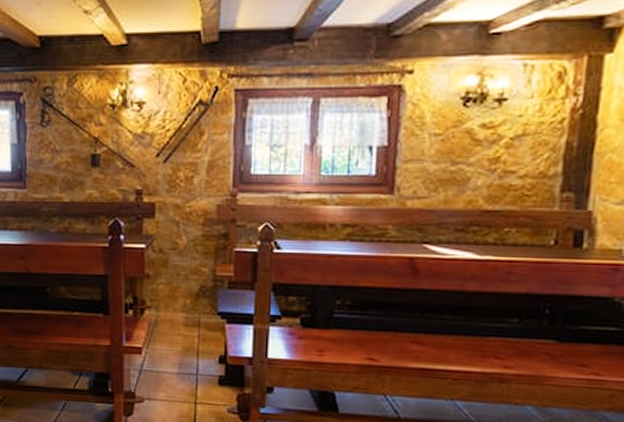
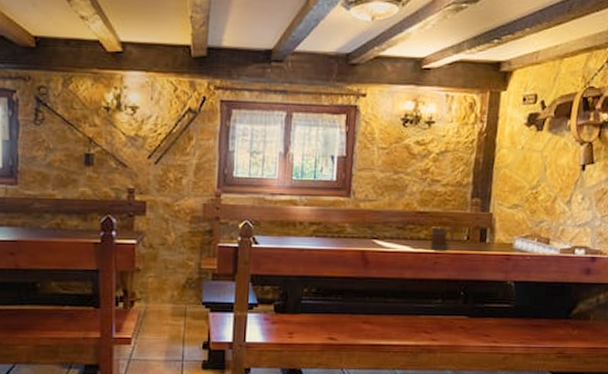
beer mug: none [501,230,537,260] -> present [430,228,455,252]

